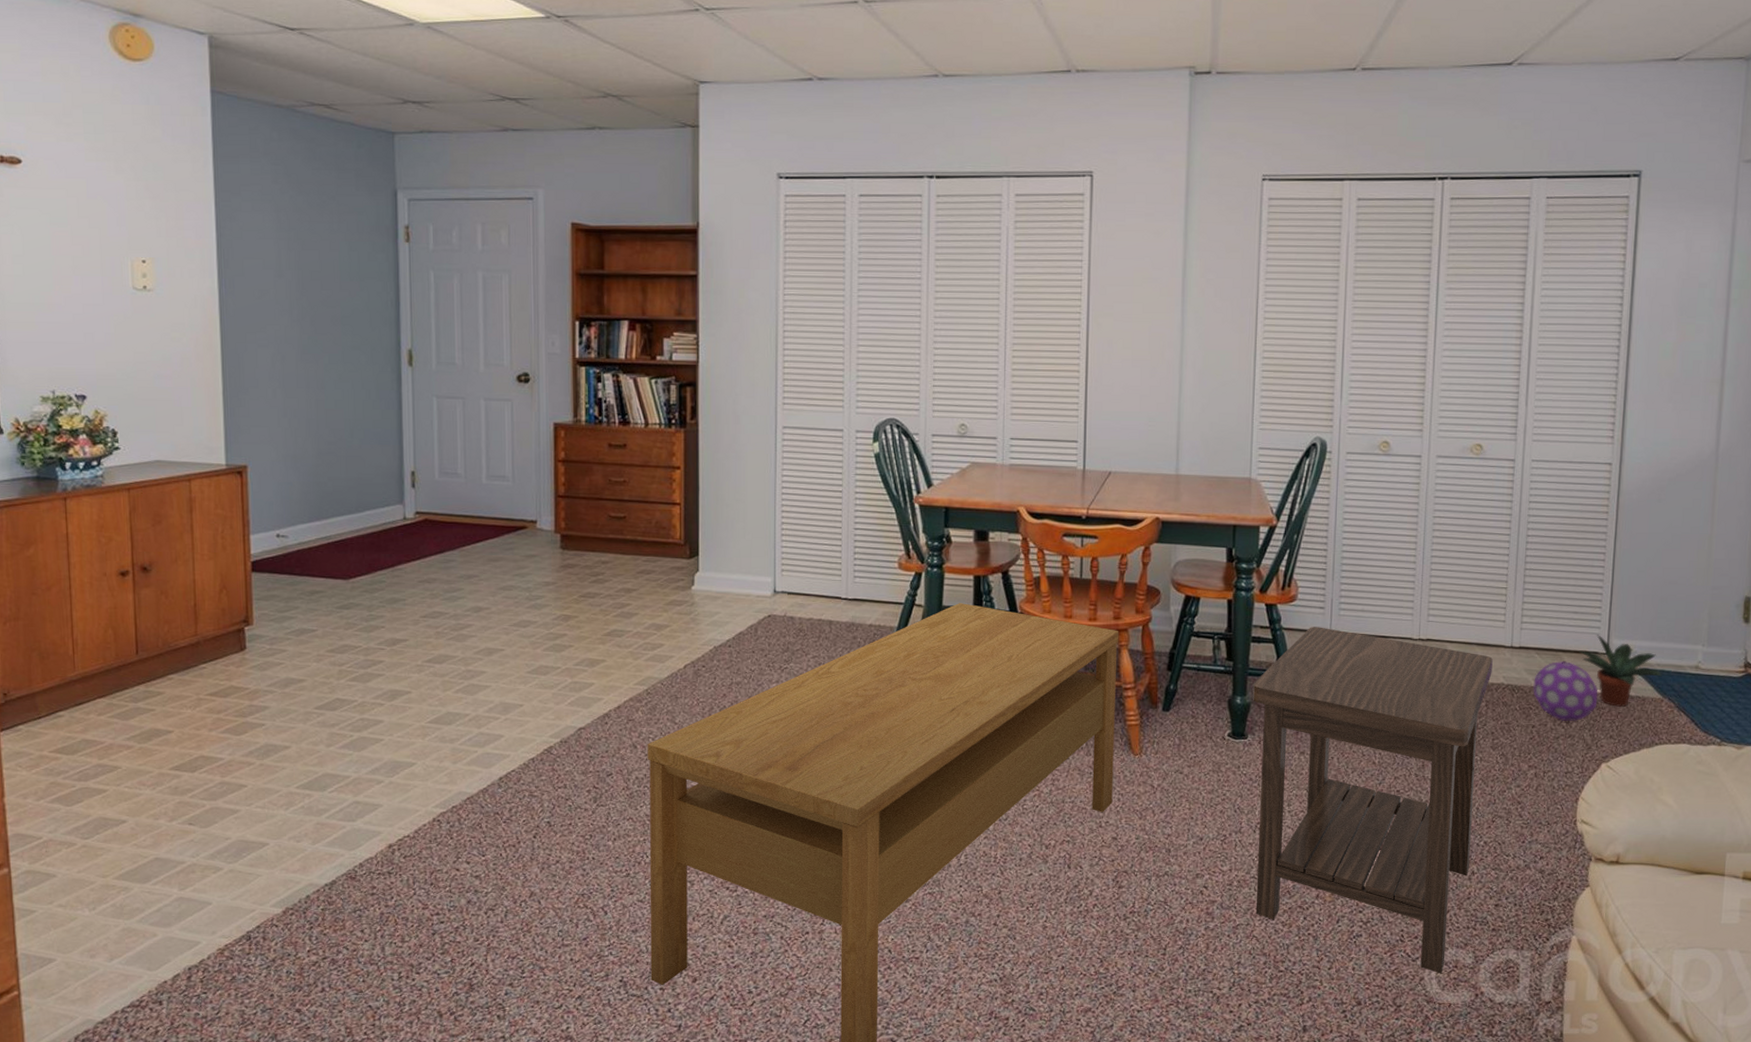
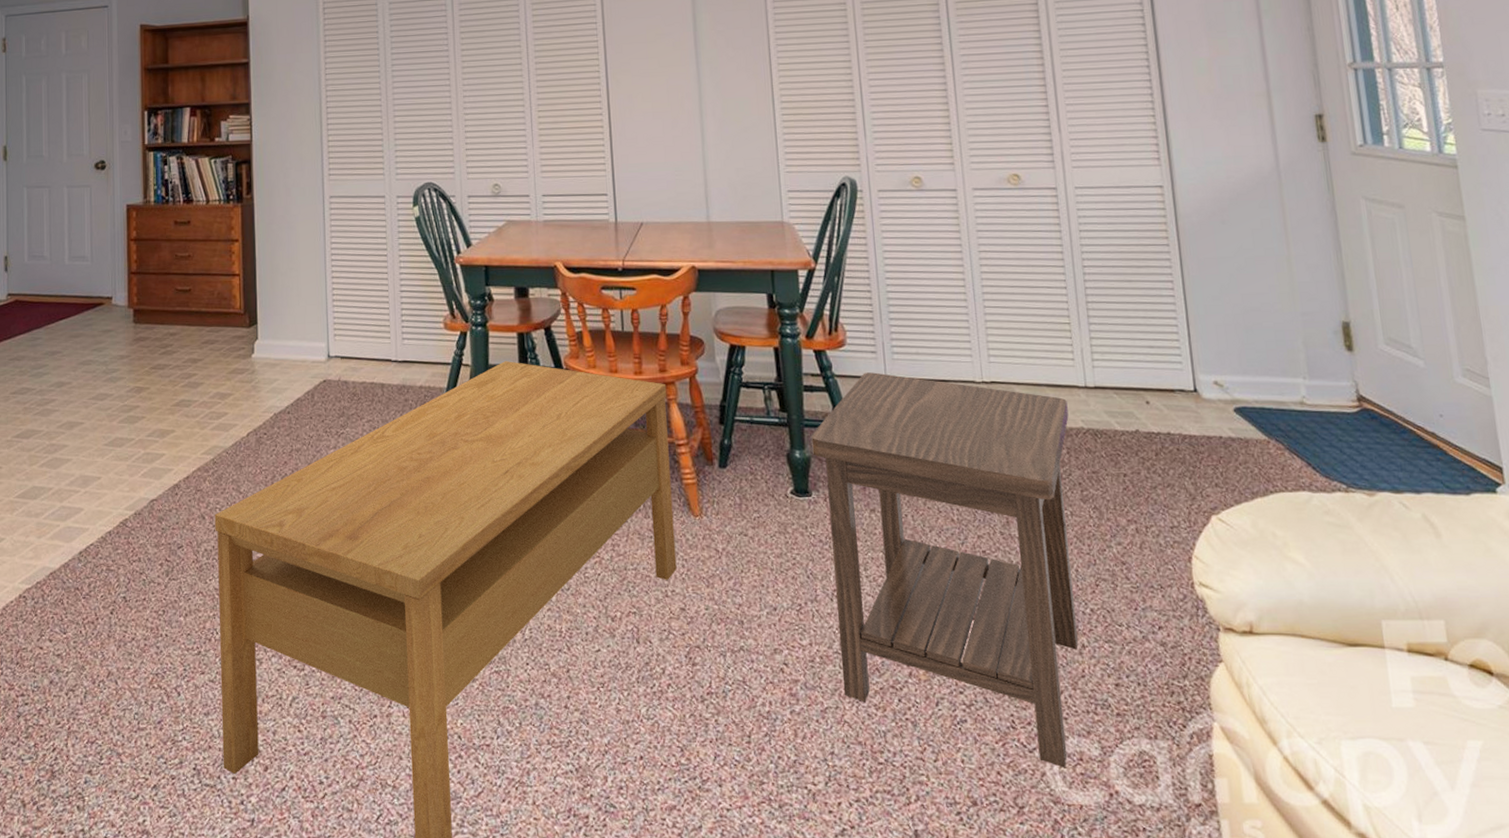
decorative ball: present [1533,661,1598,722] -> none [1116,401,1194,469]
potted plant: present [1578,635,1663,707] -> none [1161,370,1263,450]

